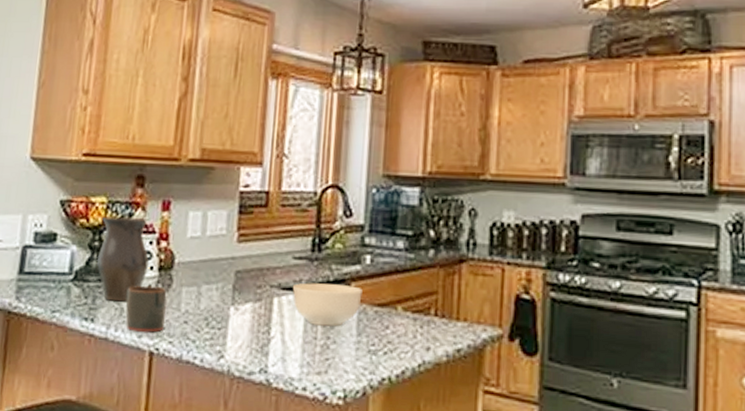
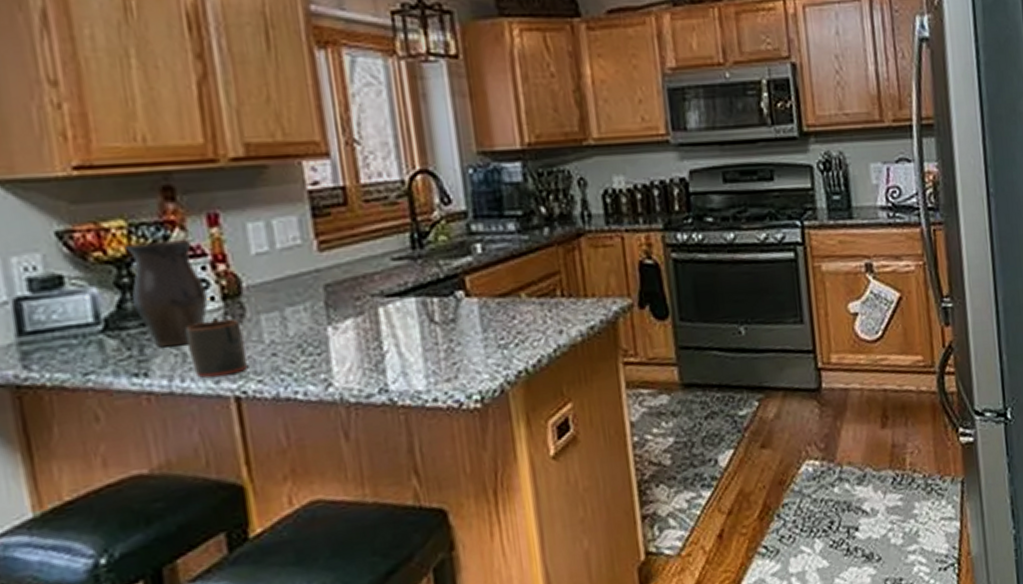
bowl: present [292,283,363,327] -> none [397,279,480,330]

